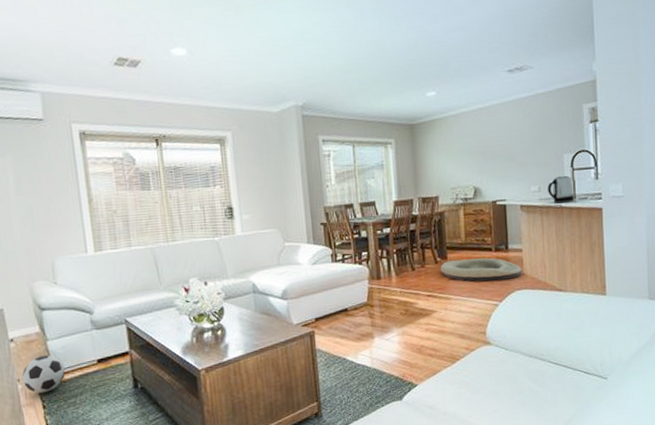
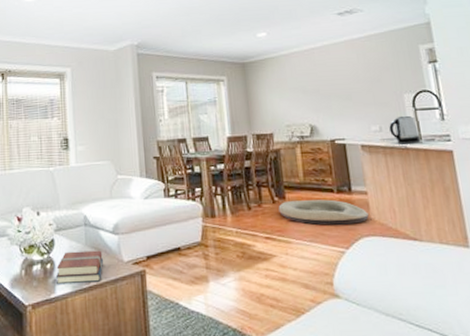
books: none [227,315,274,349] -> present [55,250,104,285]

